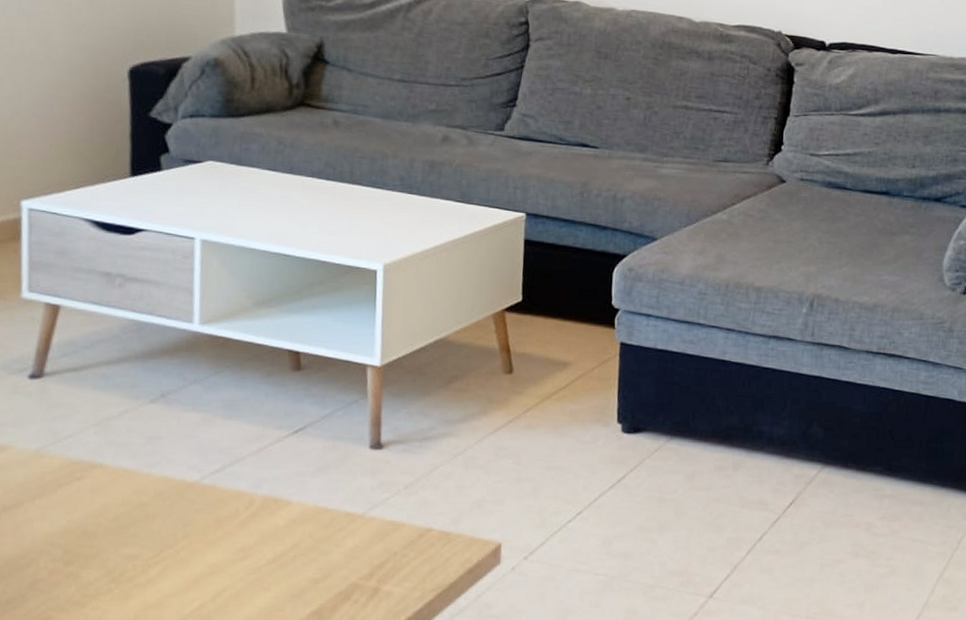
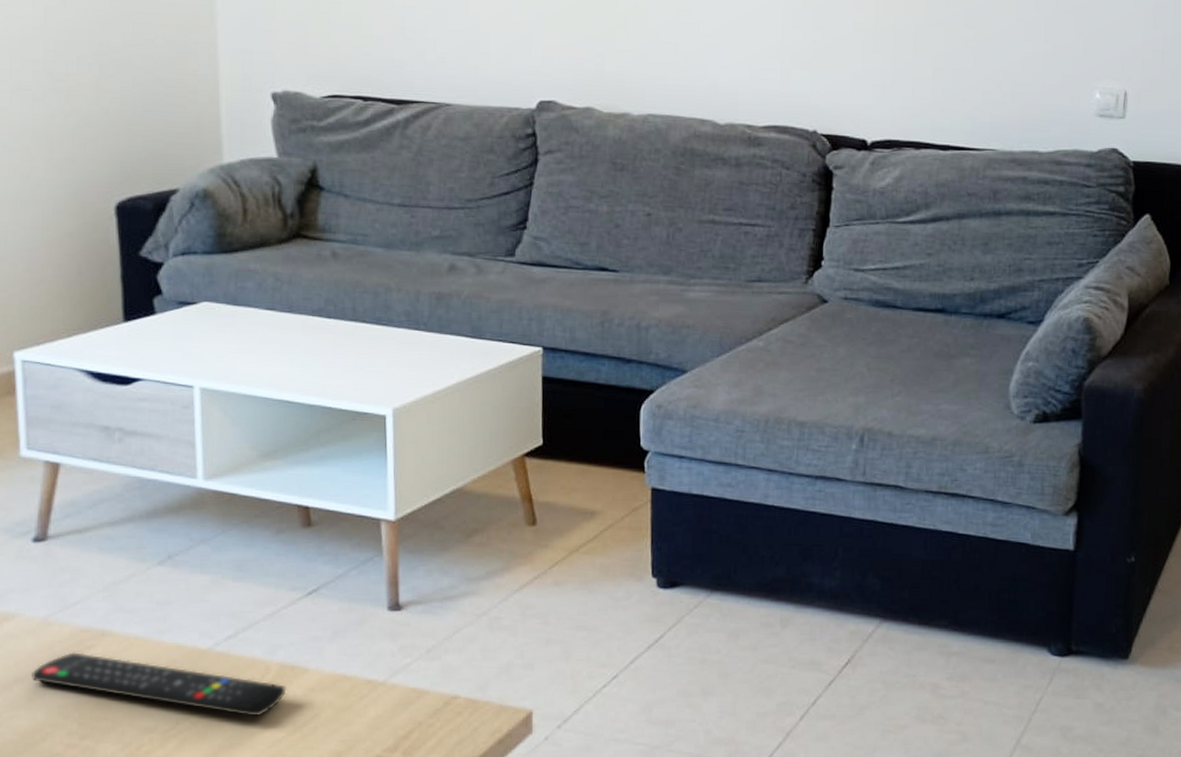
remote control: none [19,483,269,546] -> present [30,652,287,717]

